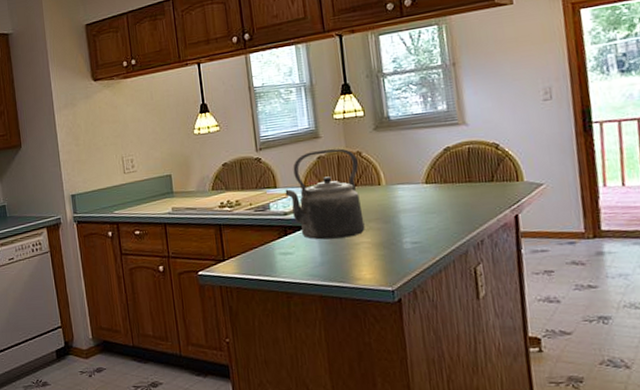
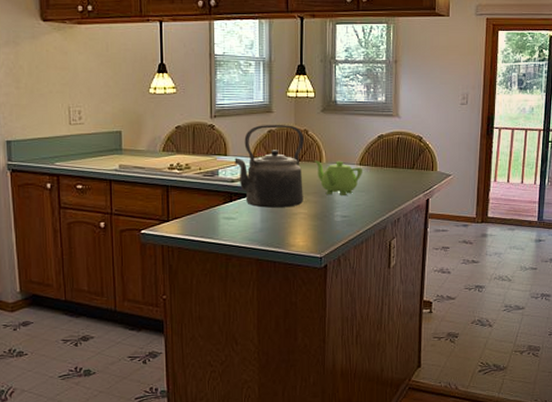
teapot: none [372,181,431,220] -> present [314,160,362,195]

